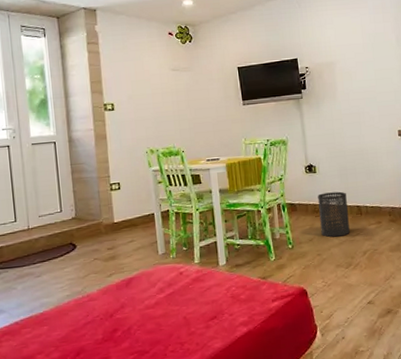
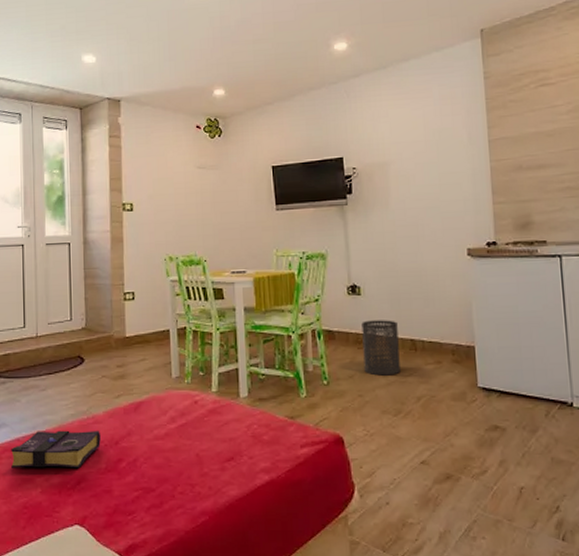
book: none [10,306,97,349] -> present [11,430,101,469]

